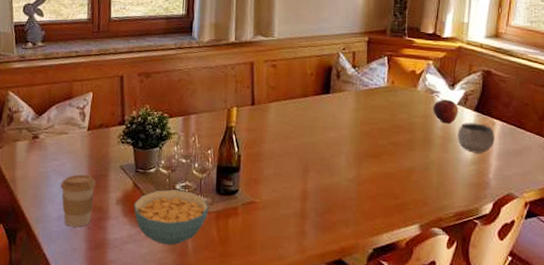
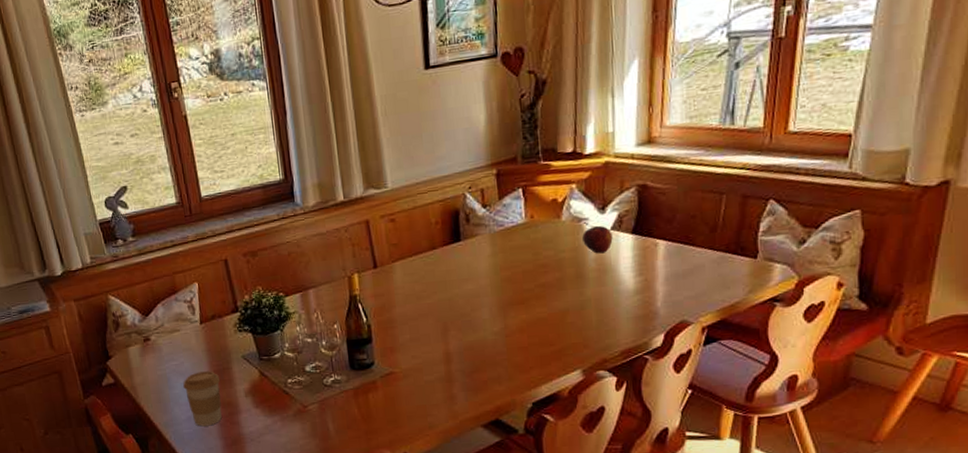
cereal bowl: present [134,189,209,245] -> none [264,371,345,431]
bowl: present [457,123,495,153] -> none [614,247,660,282]

